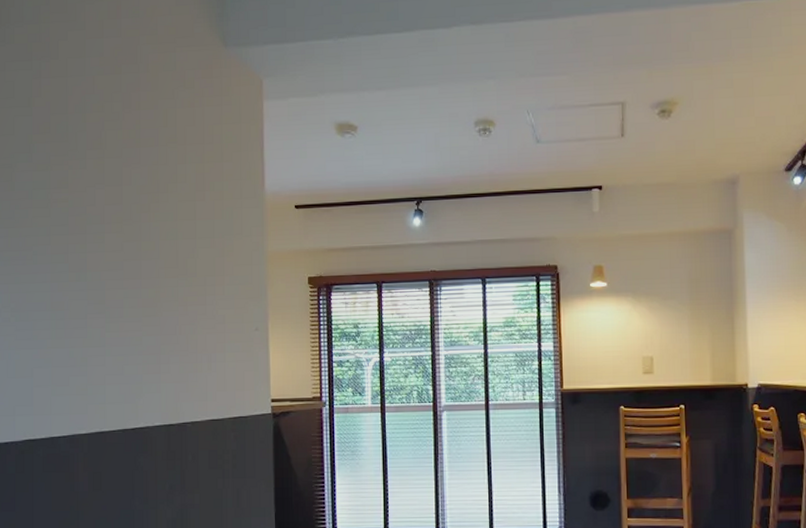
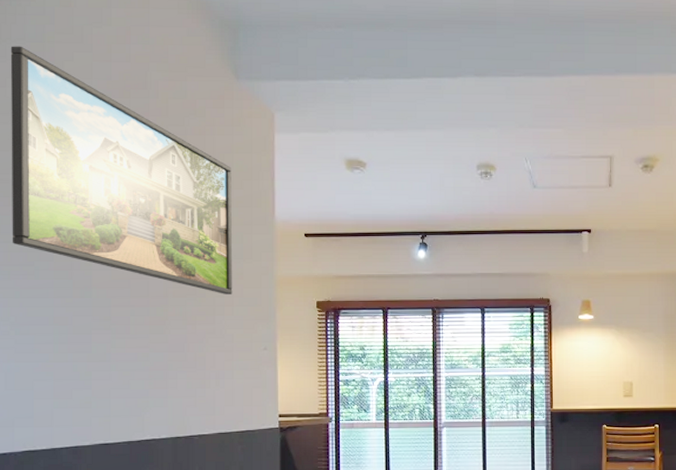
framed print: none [9,29,223,273] -> present [10,46,233,294]

